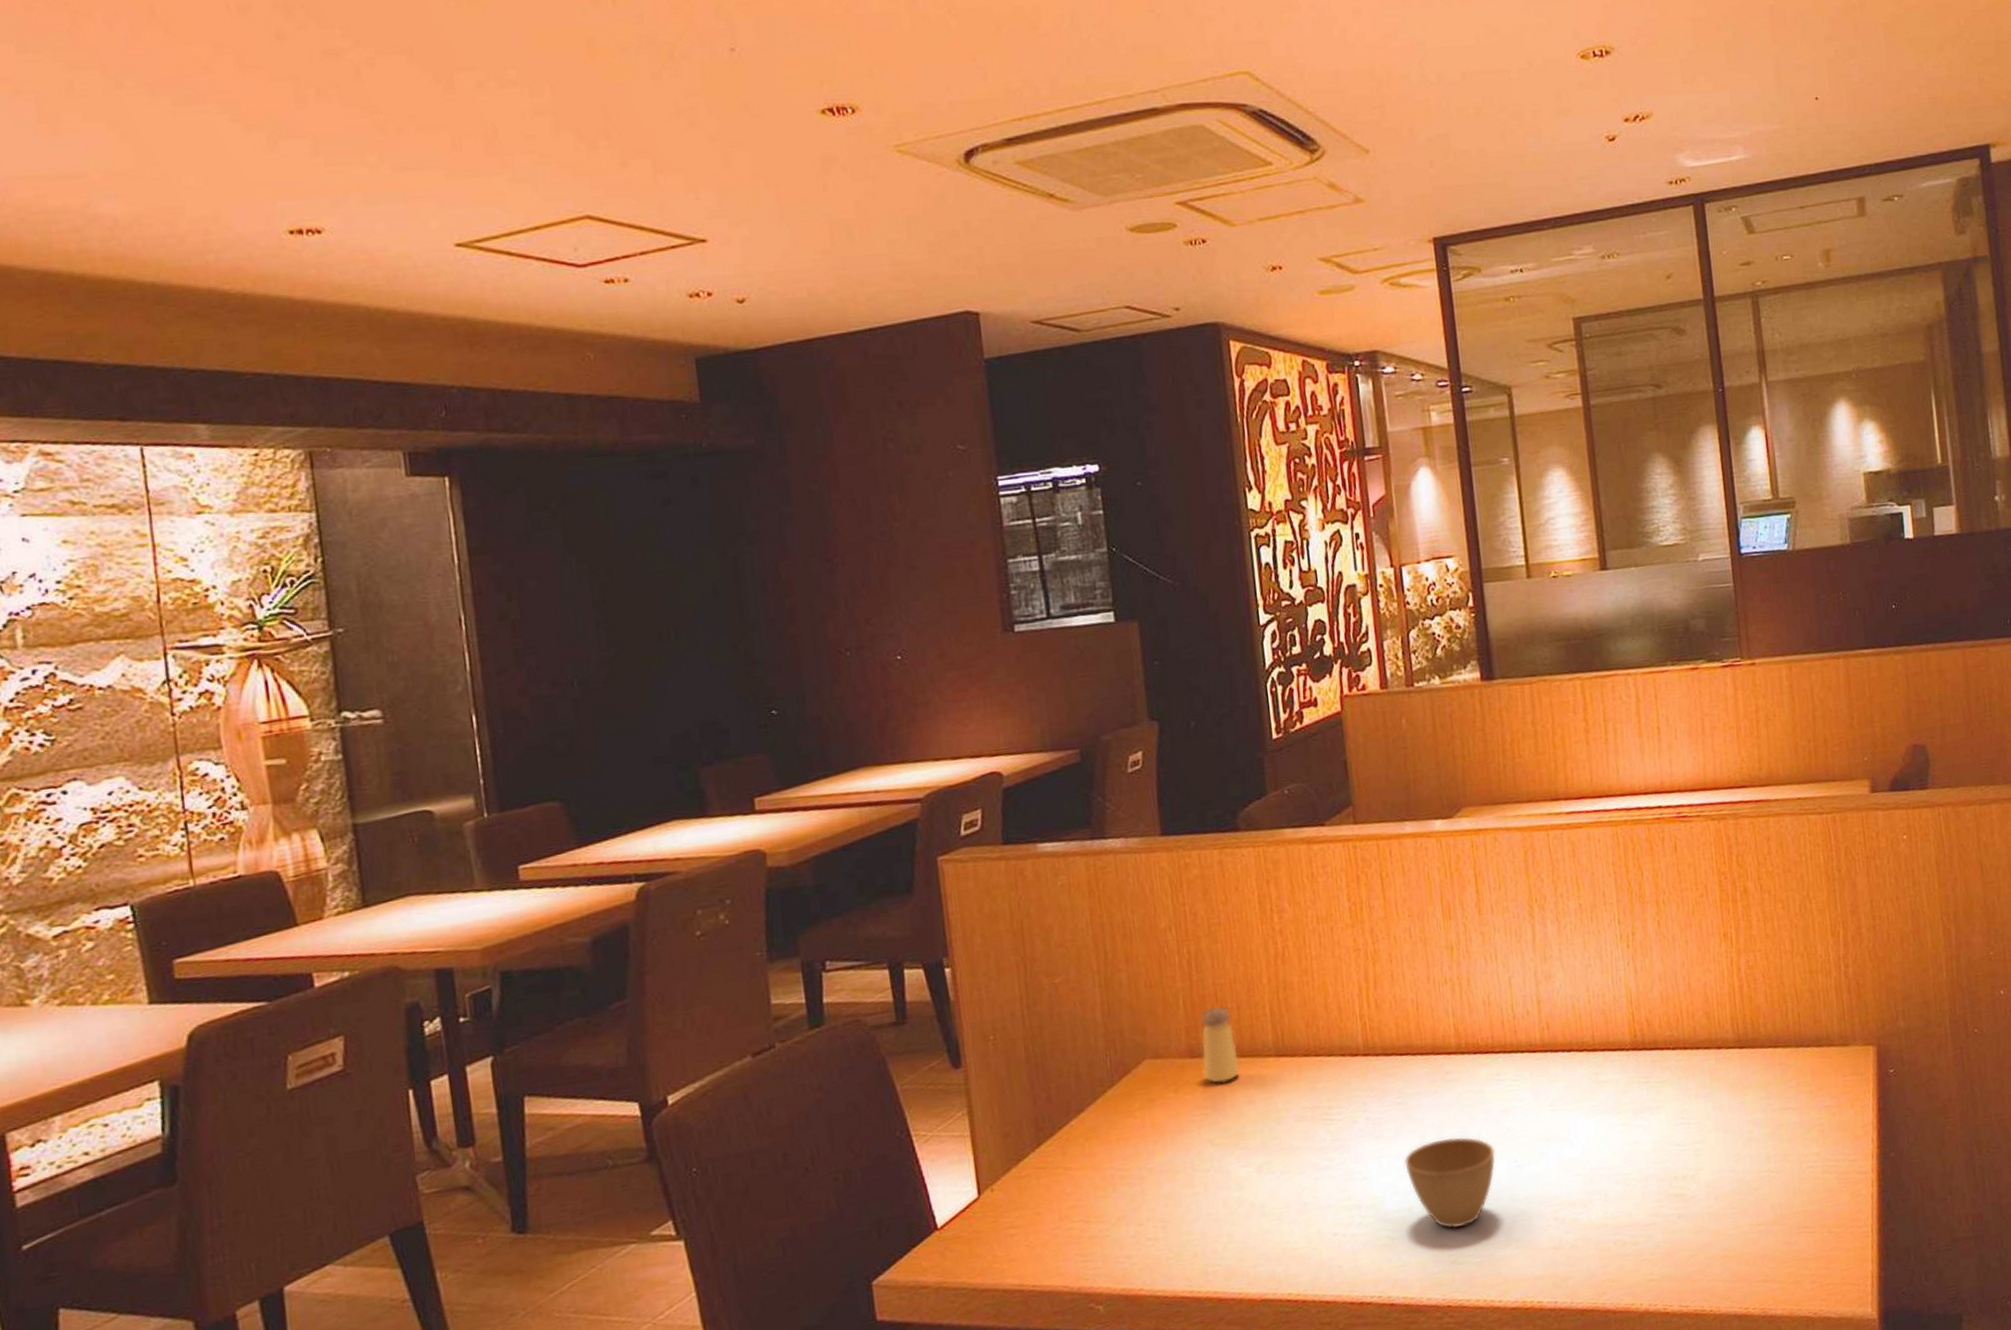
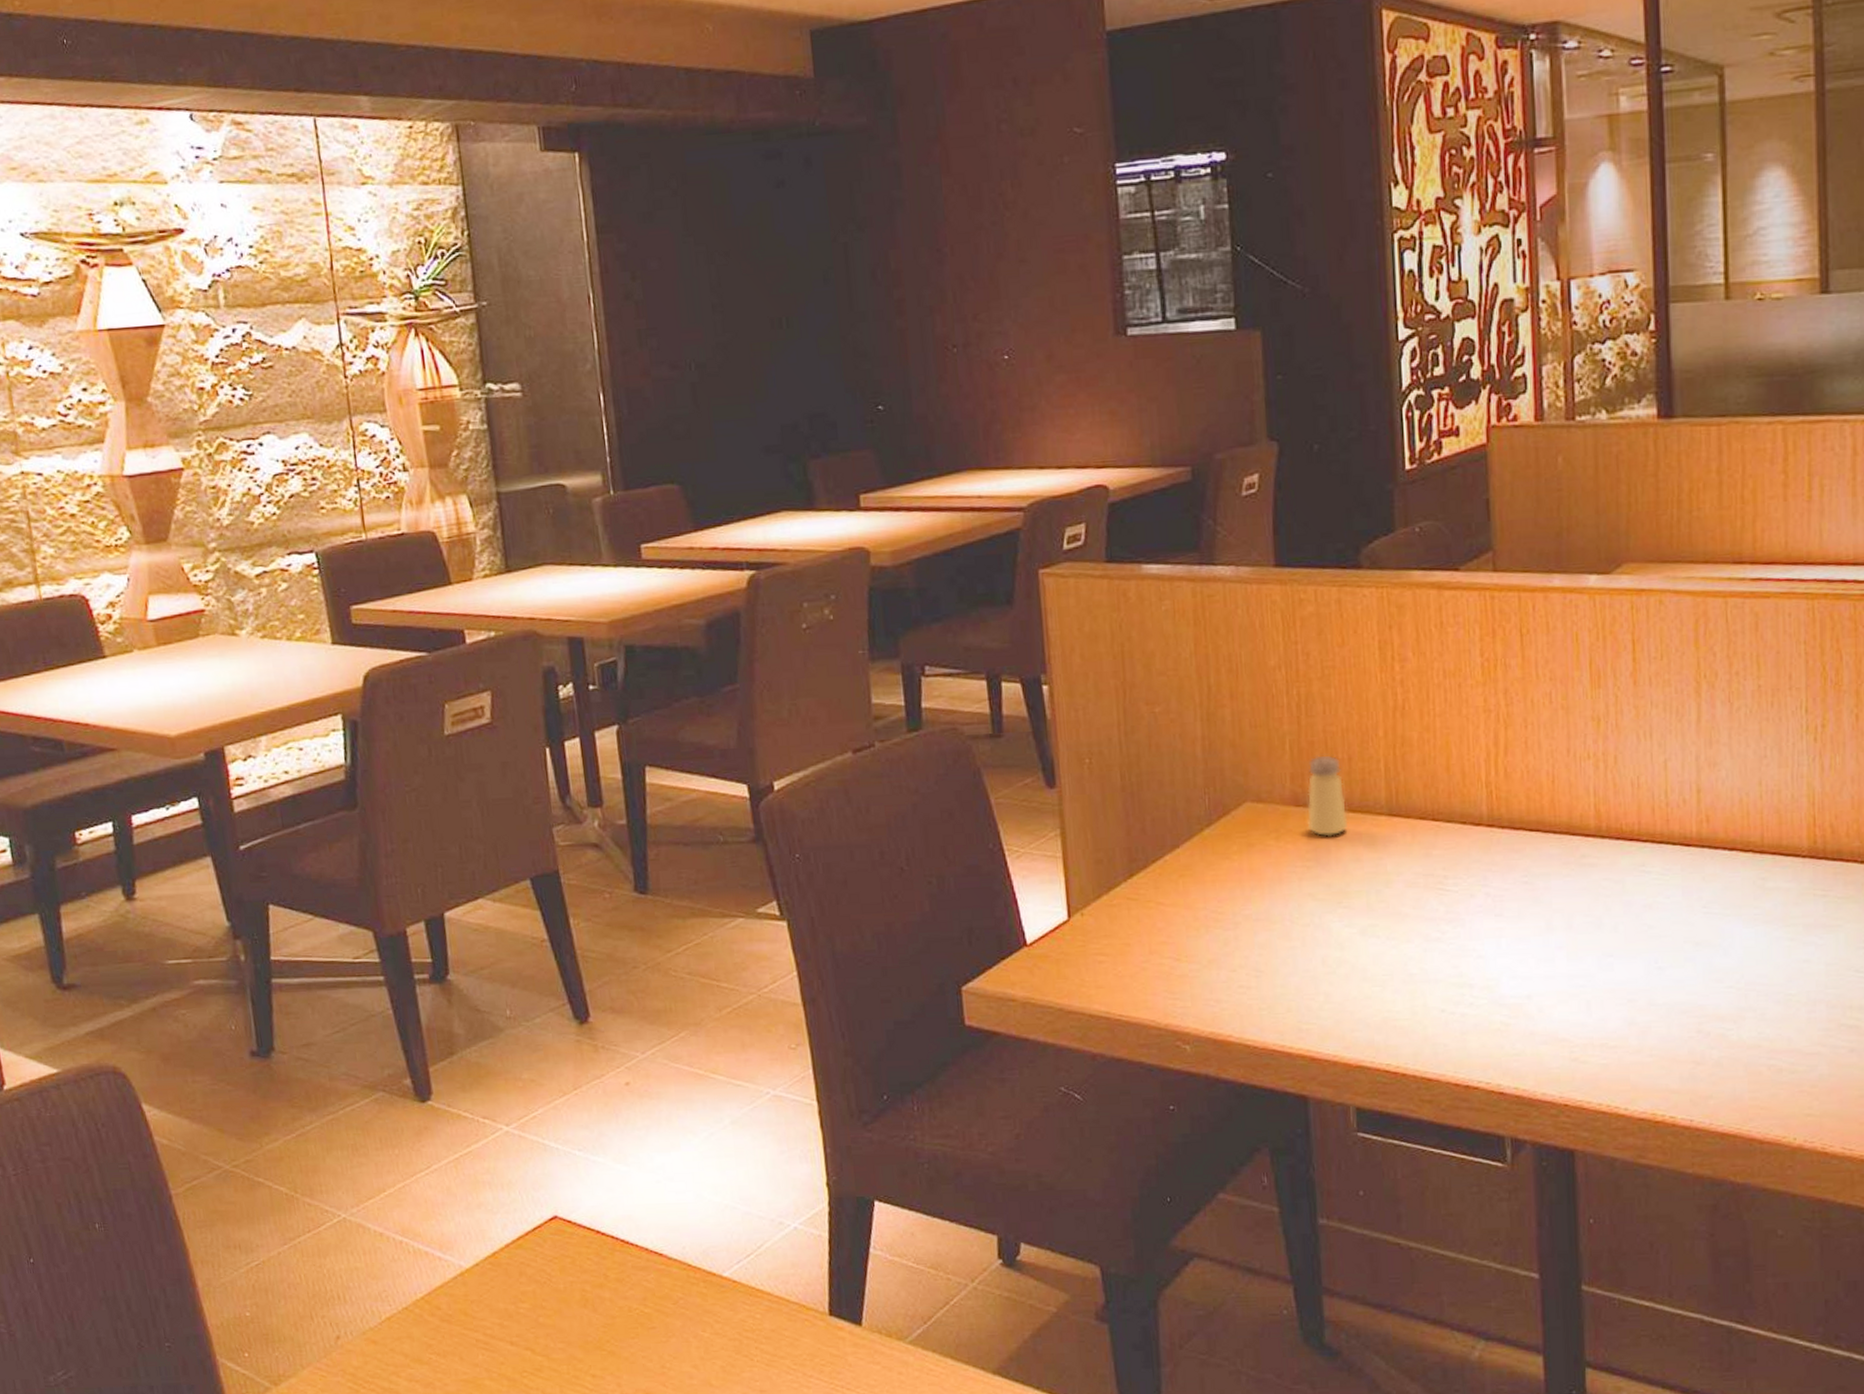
cup: present [1404,1136,1495,1229] -> none [1526,926,1632,1025]

